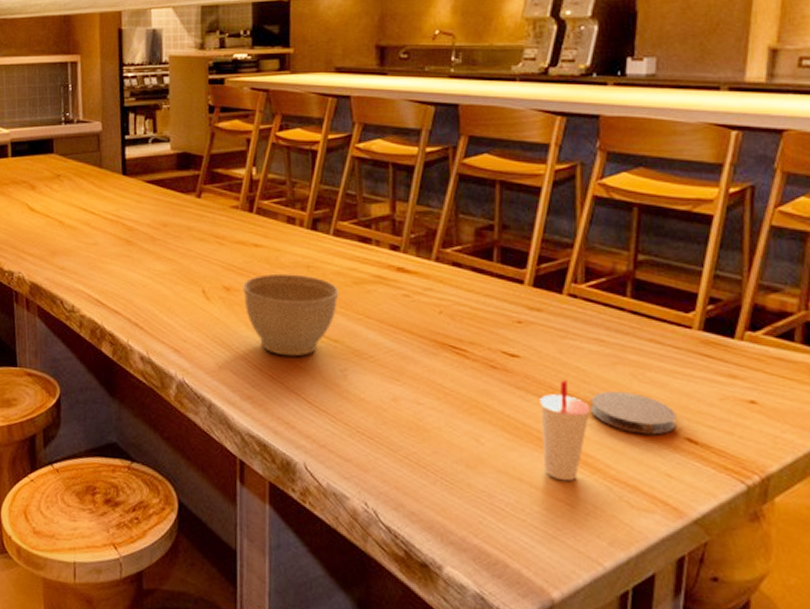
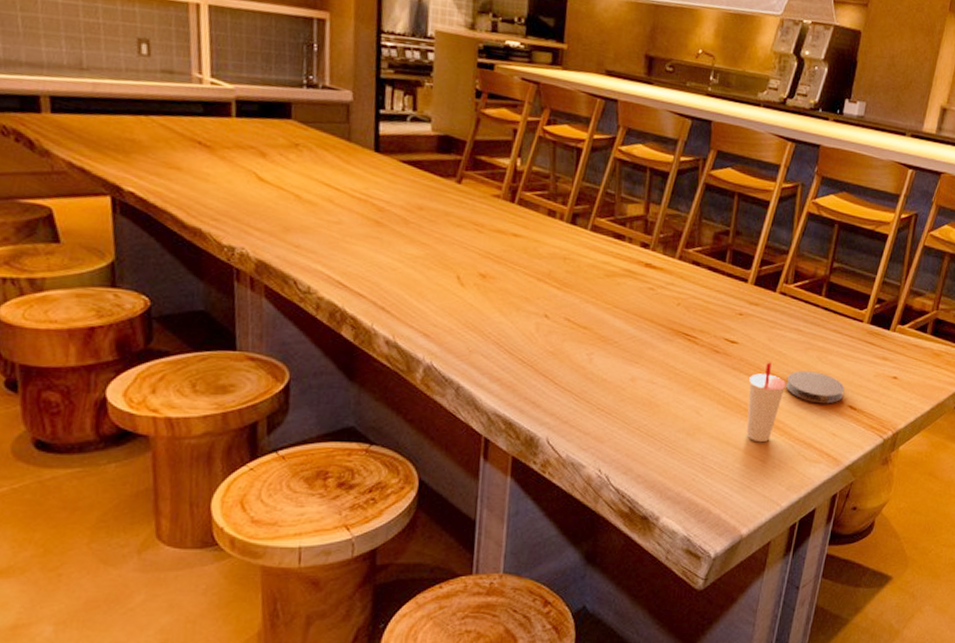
planter bowl: present [243,273,339,357] -> none [499,263,592,342]

